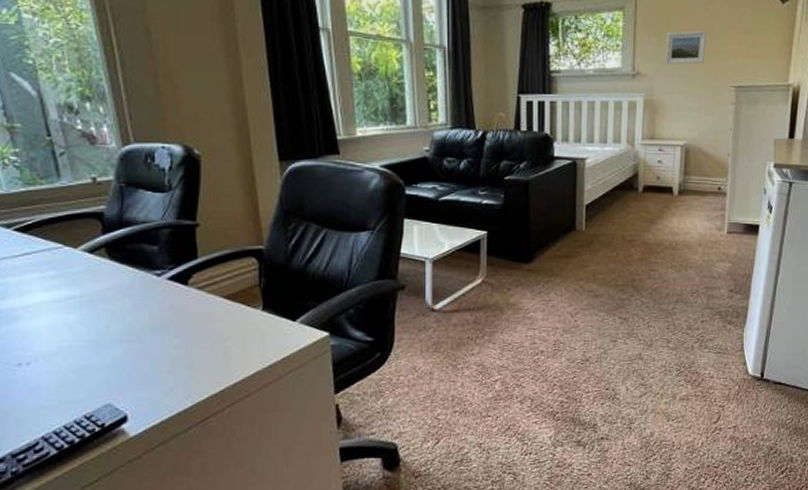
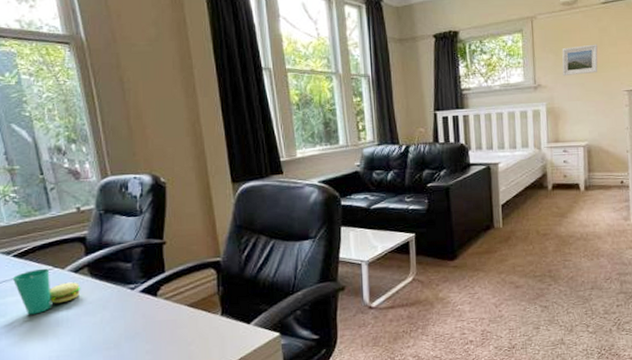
cup: none [13,246,97,298] -> present [12,268,81,315]

